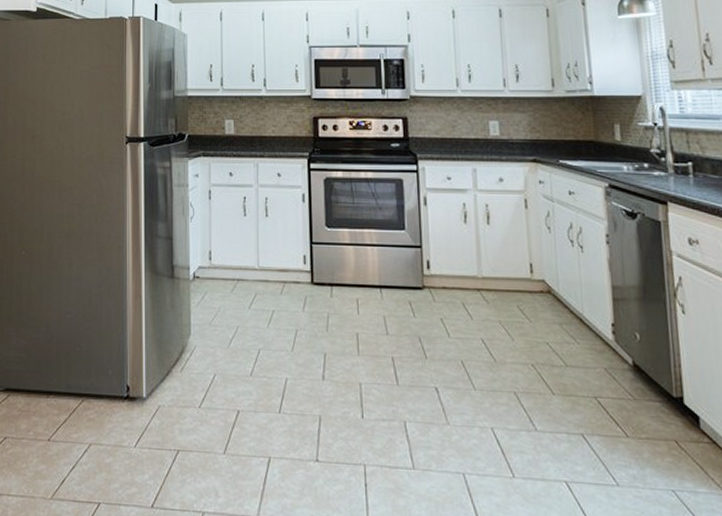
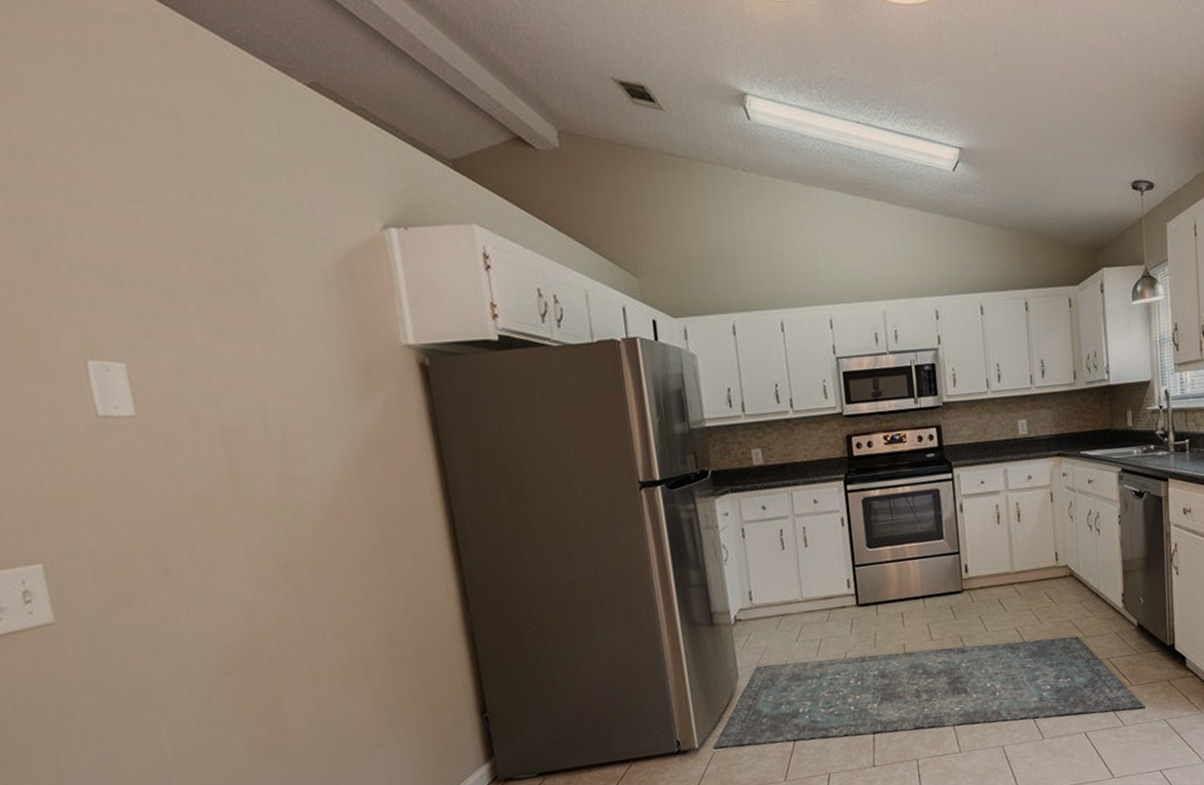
rug: none [159,326,646,469] -> present [713,635,1146,749]

